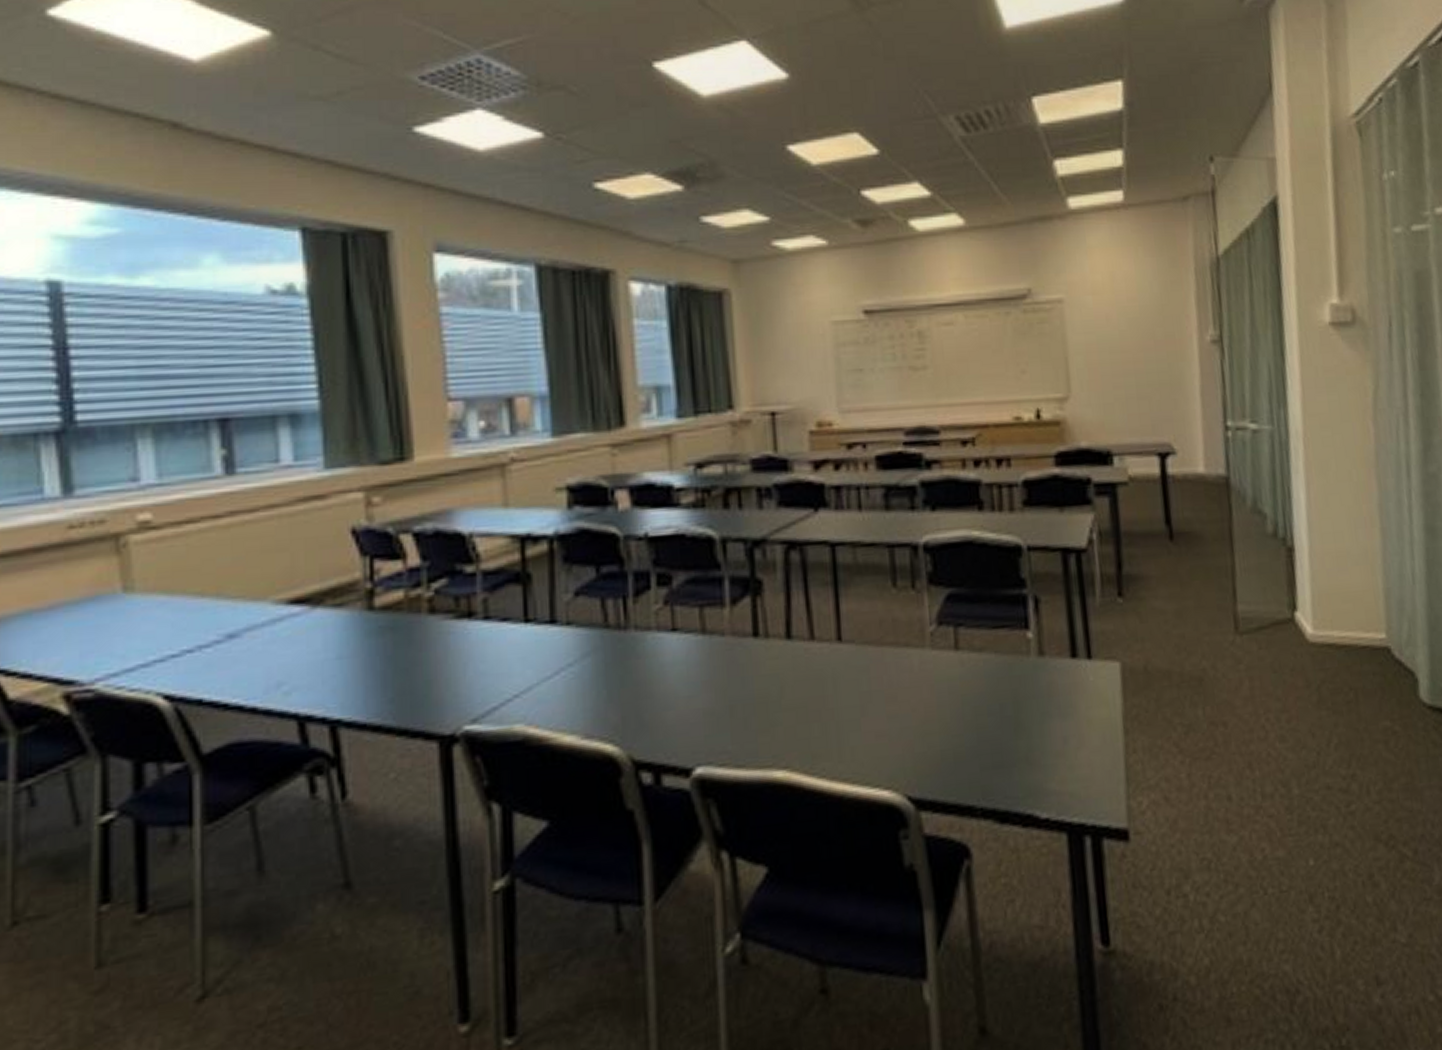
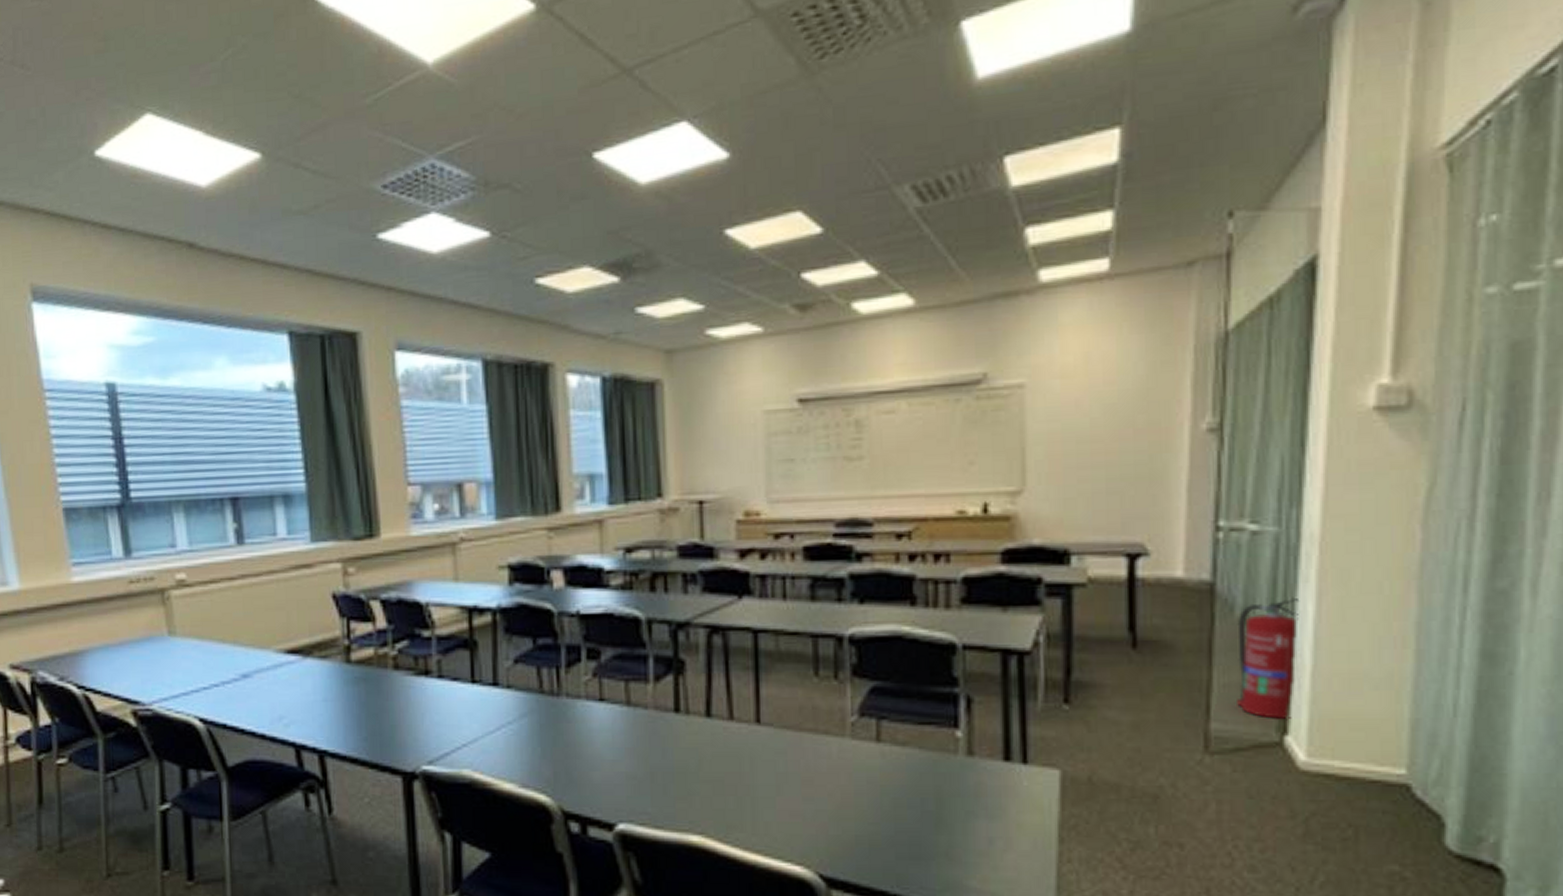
fire extinguisher: none [1249,488,1298,598] -> present [1237,598,1300,720]

